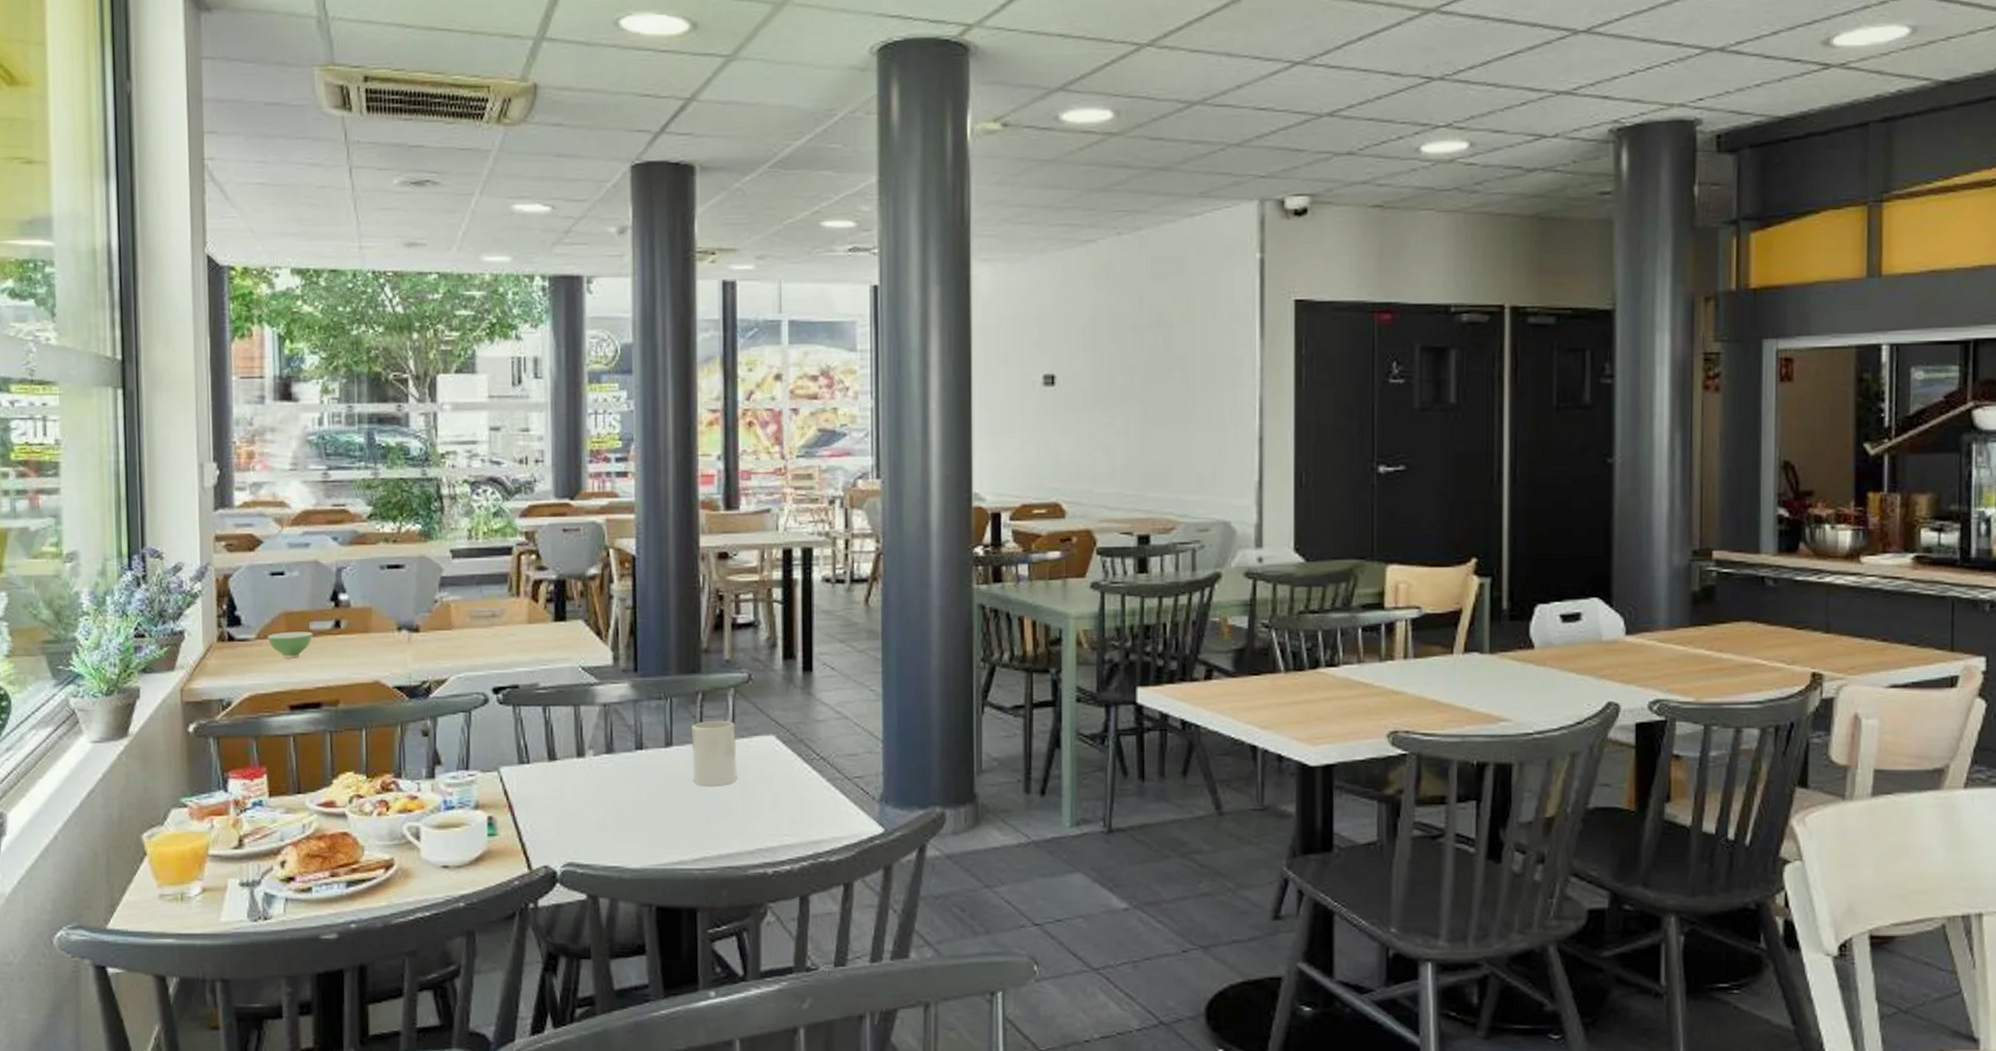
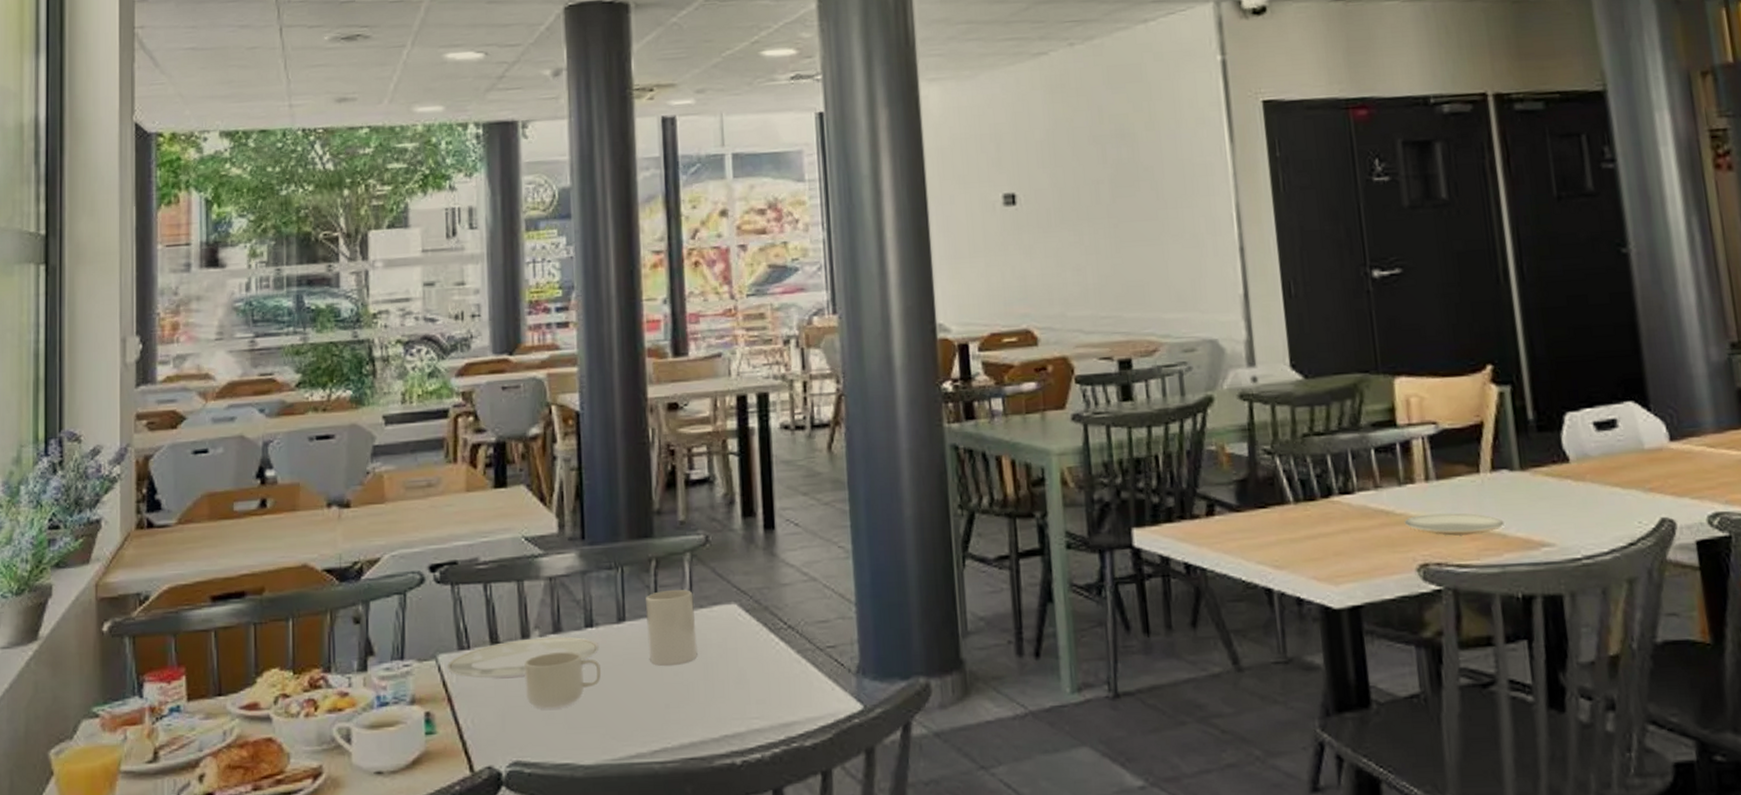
bowl: present [267,631,313,659] -> none [189,513,237,544]
plate: none [508,757,648,791] -> present [447,636,599,679]
cup: none [579,770,649,819] -> present [524,652,601,710]
plate: none [1380,688,1469,708] -> present [1404,512,1504,536]

